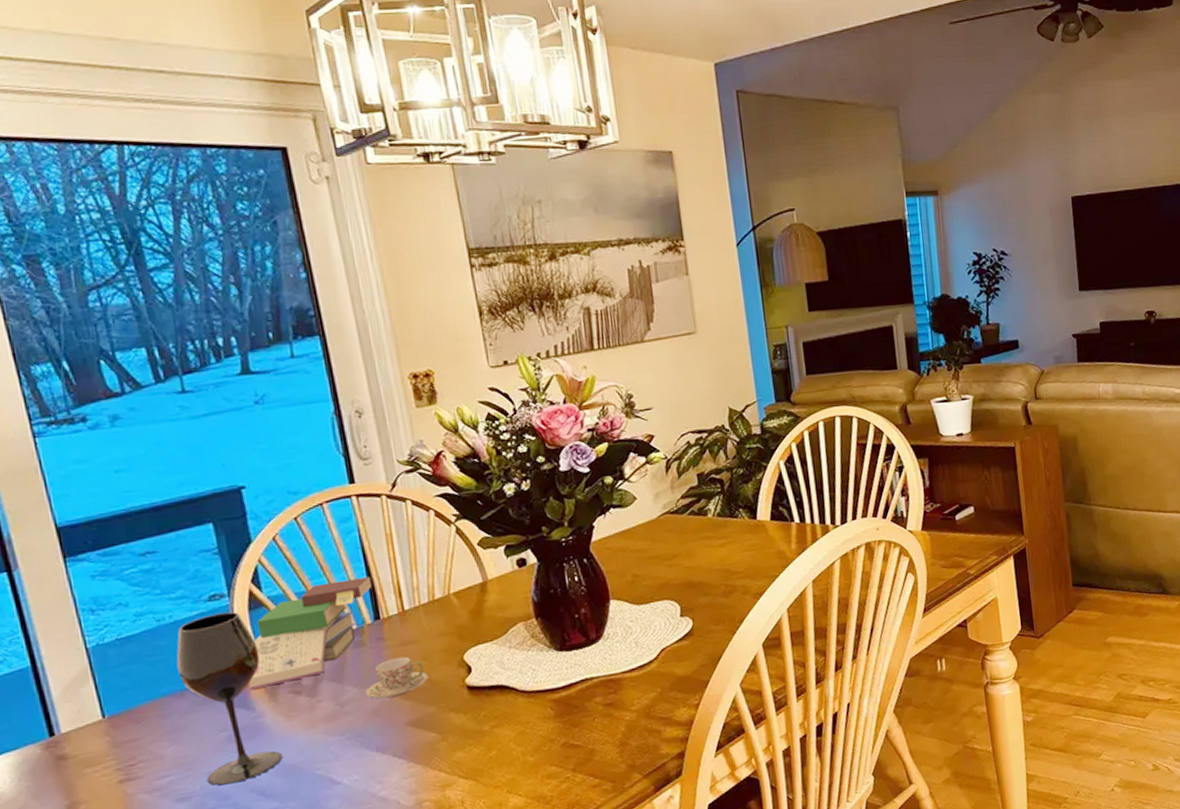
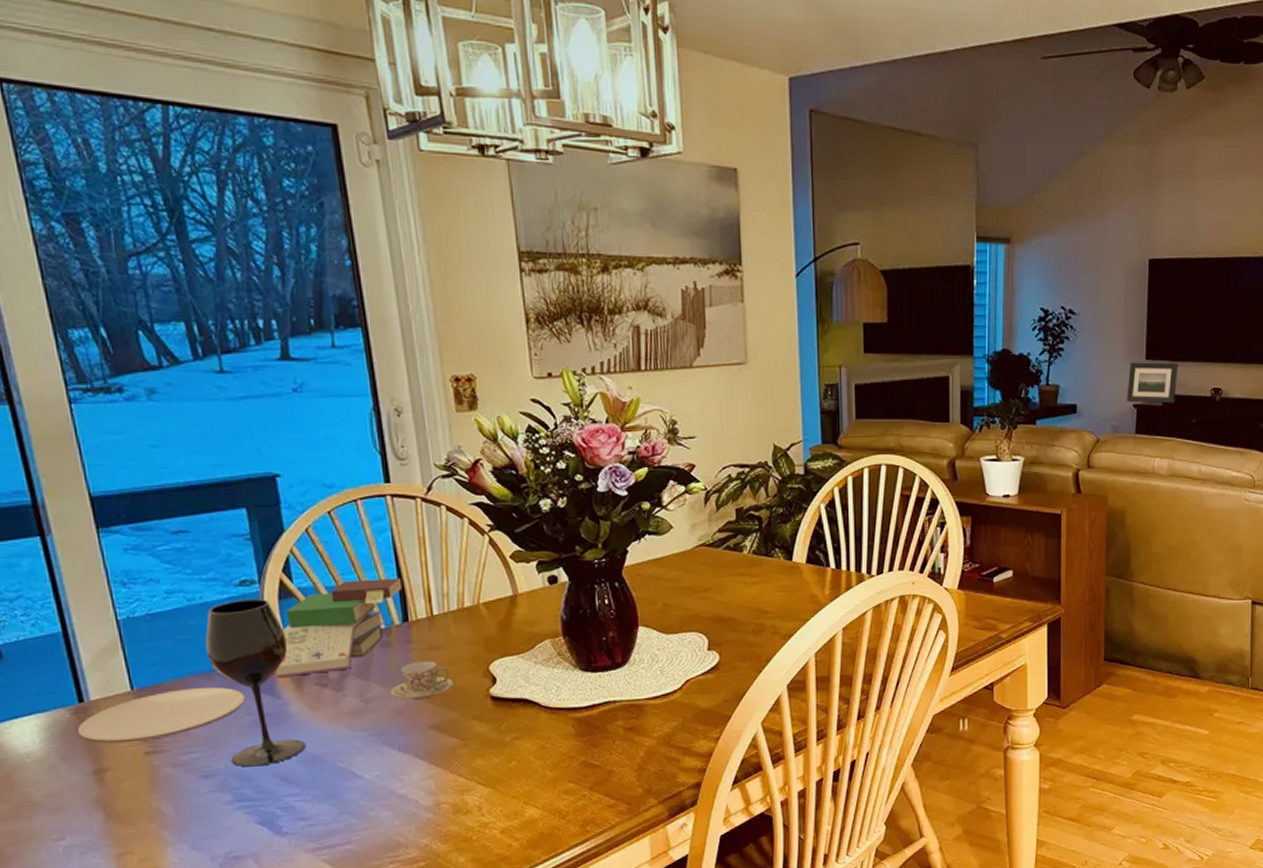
plate: none [48,705,219,776] -> present [77,686,245,744]
picture frame: none [1064,291,1112,333] -> present [1127,362,1178,404]

